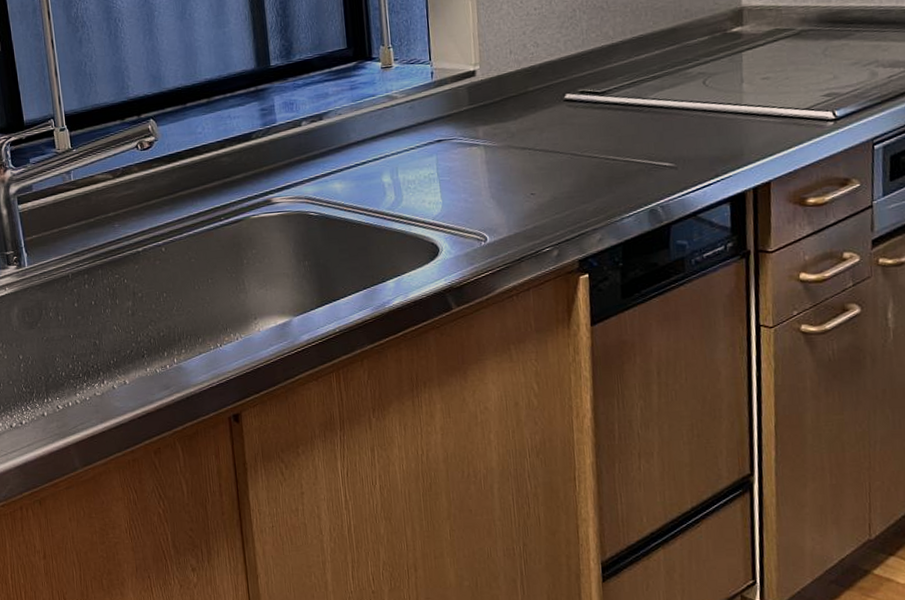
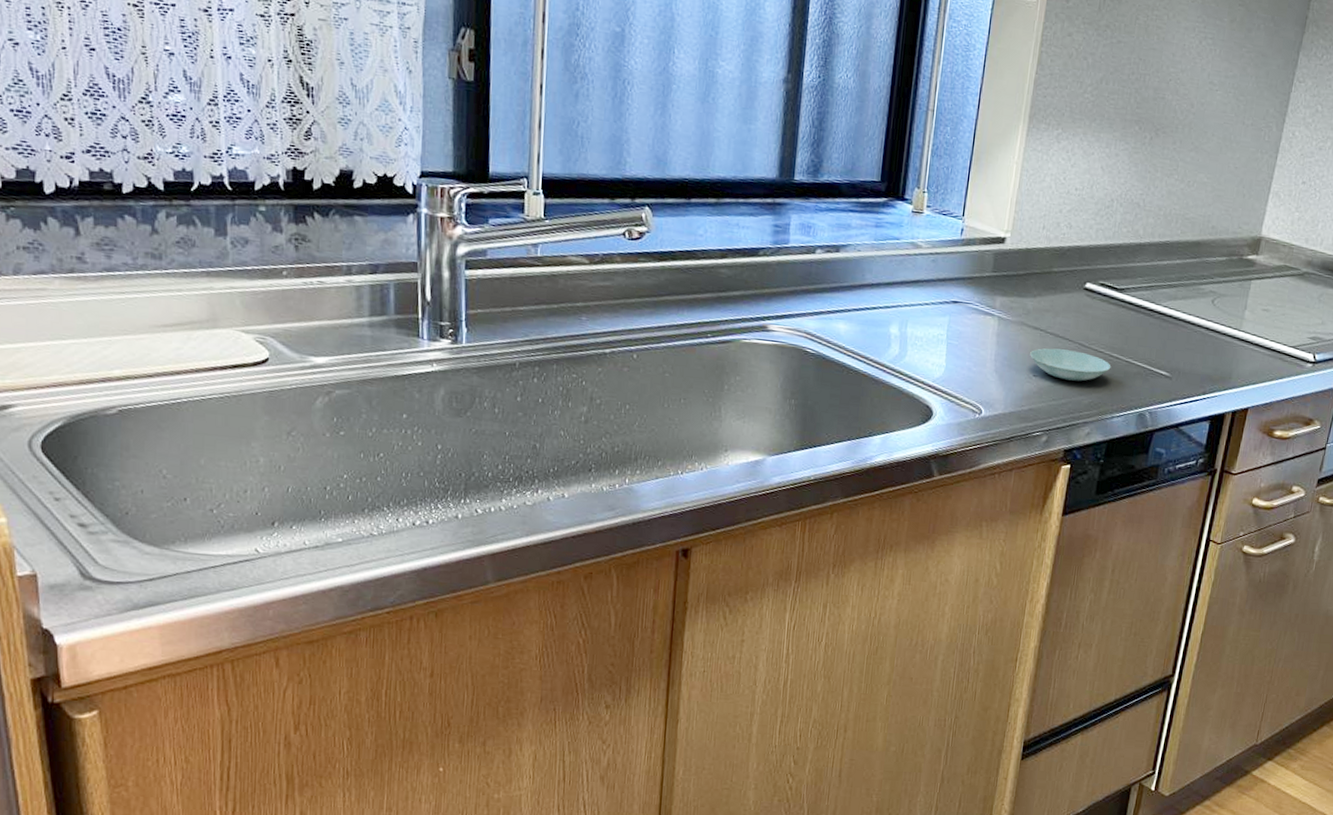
saucer: none [523,161,610,192] -> present [1030,348,1111,382]

